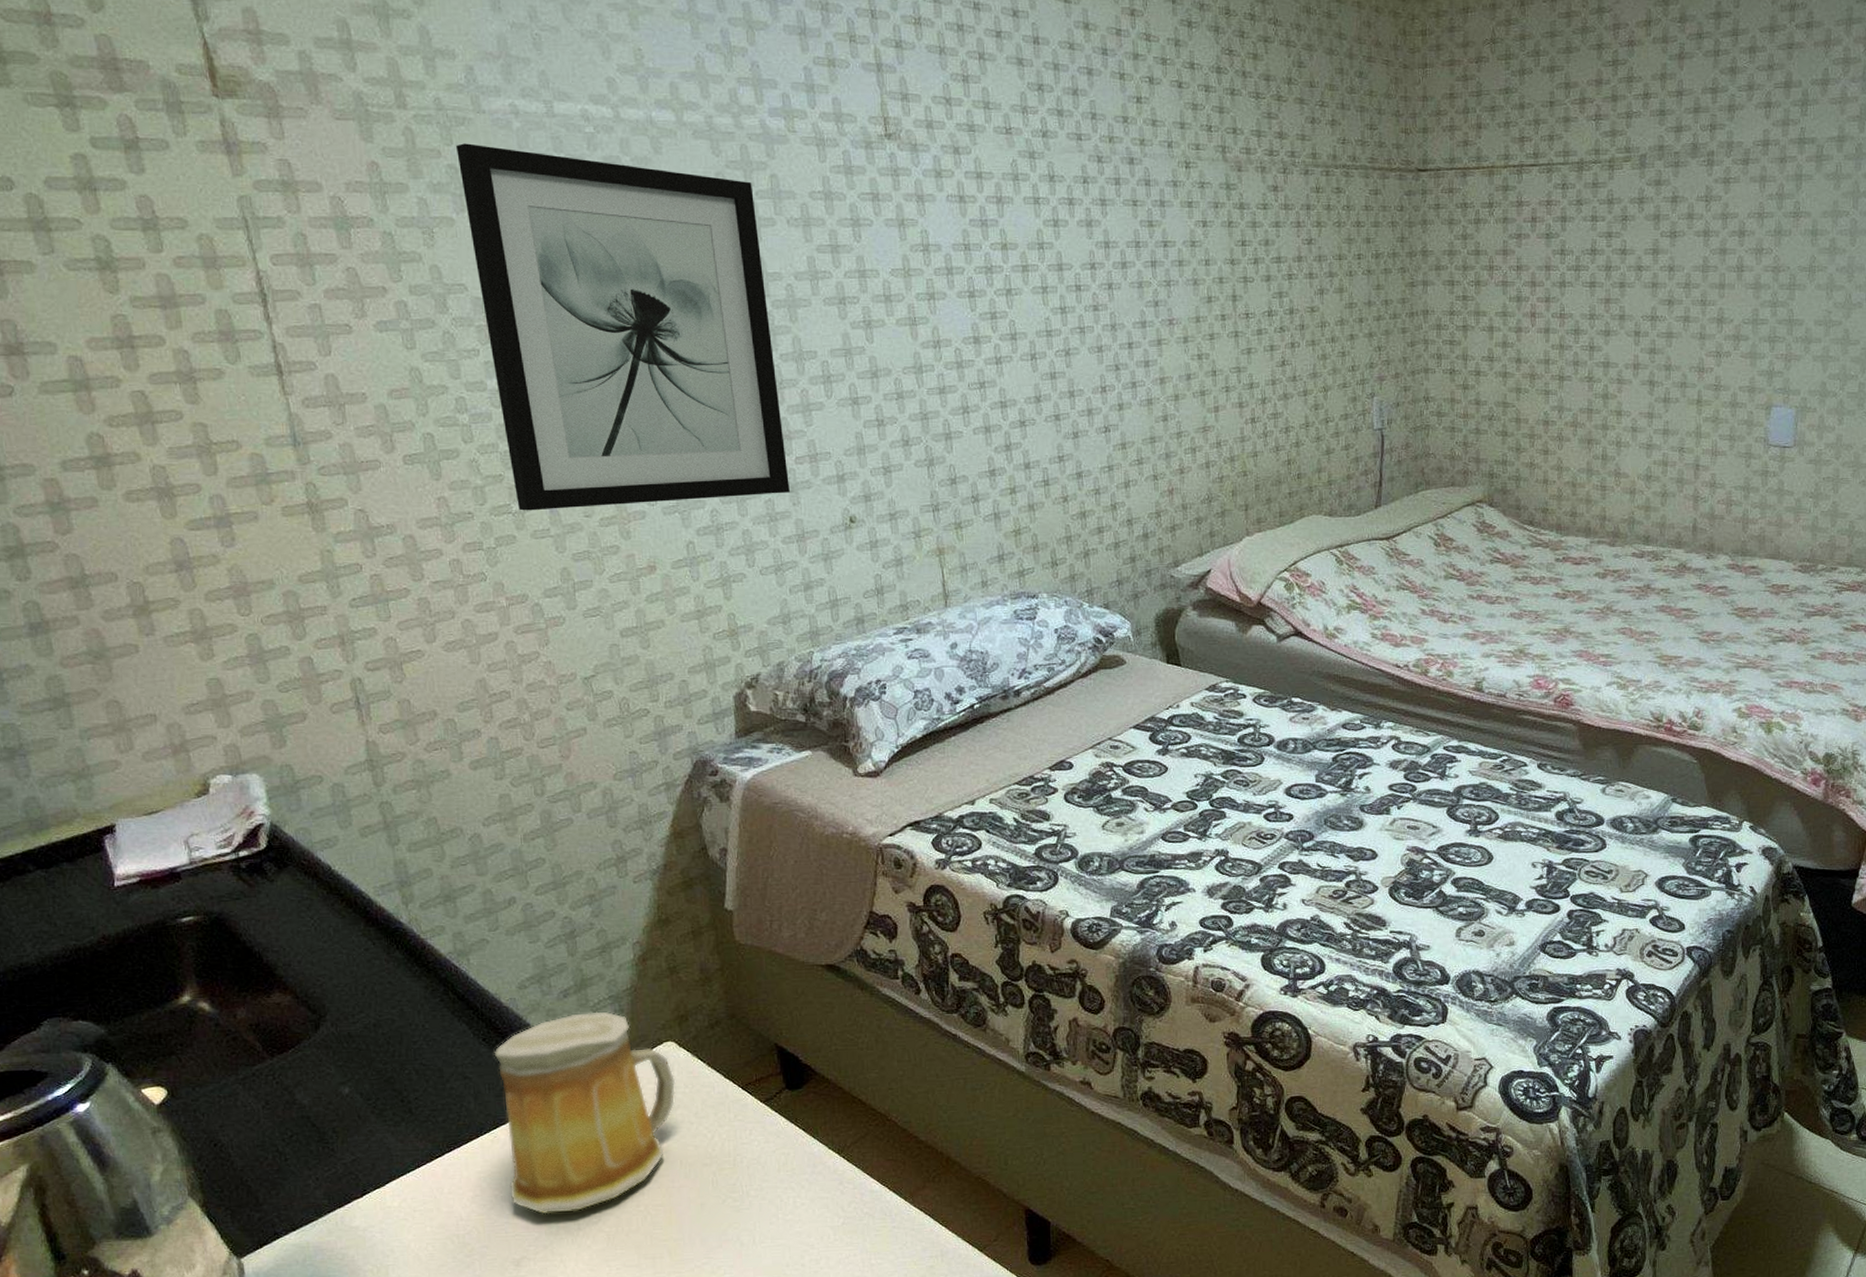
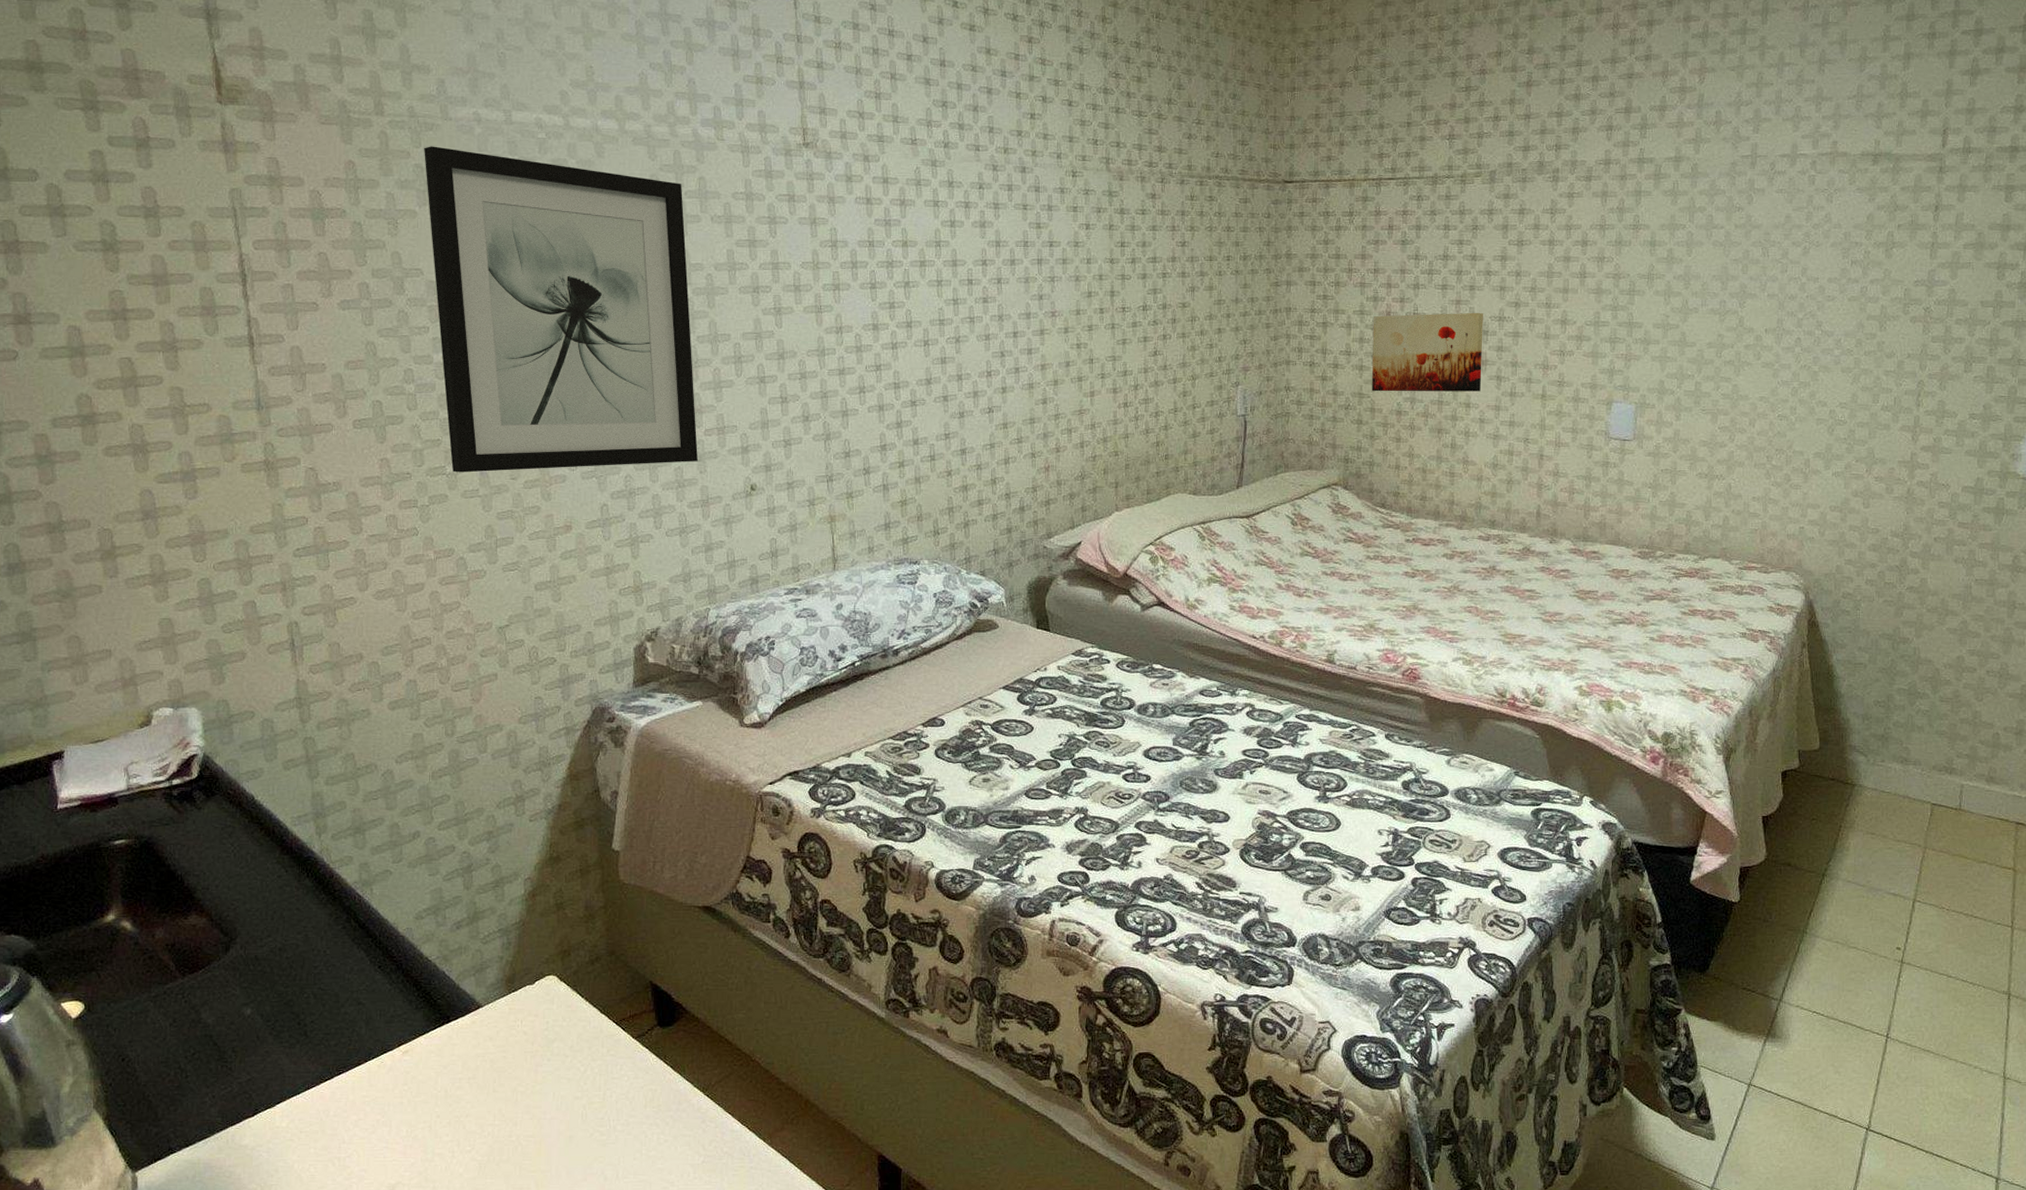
mug: present [494,1011,676,1215] -> none [387,944,555,1141]
wall art: none [1516,311,1635,400] -> present [1371,312,1483,392]

